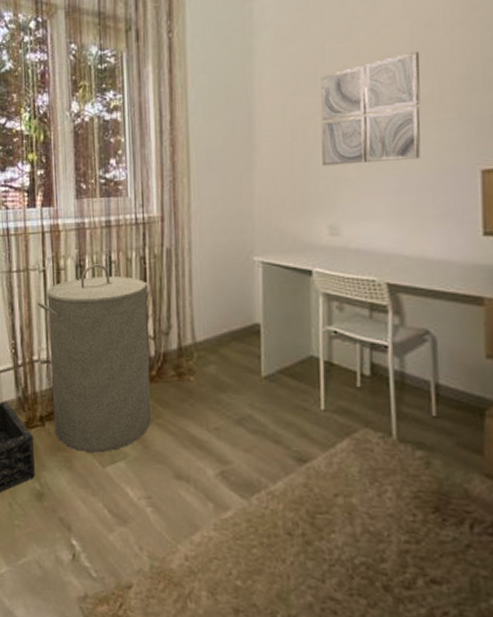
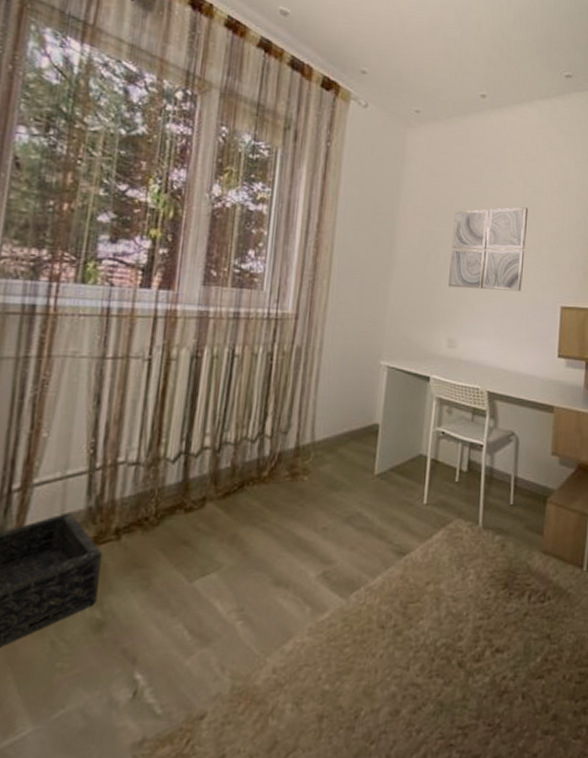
laundry hamper: present [37,264,152,453] -> none [133,356,275,566]

